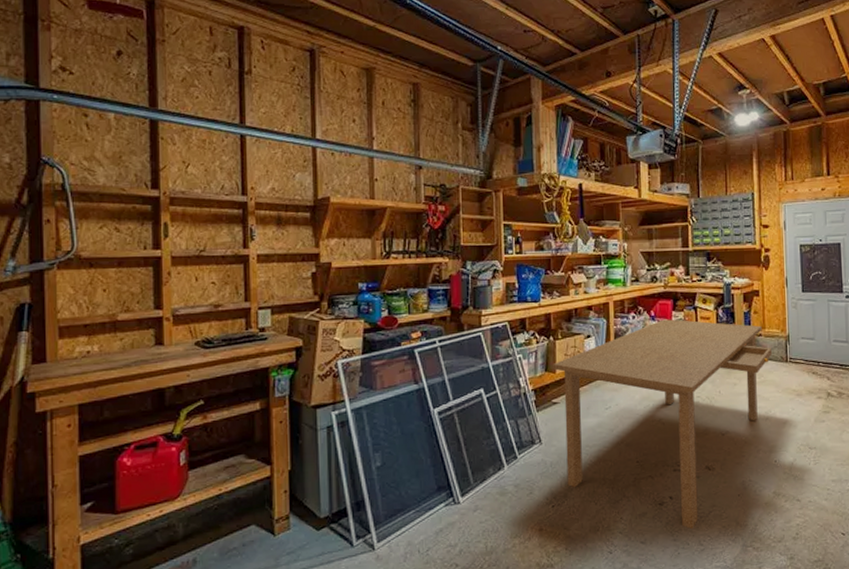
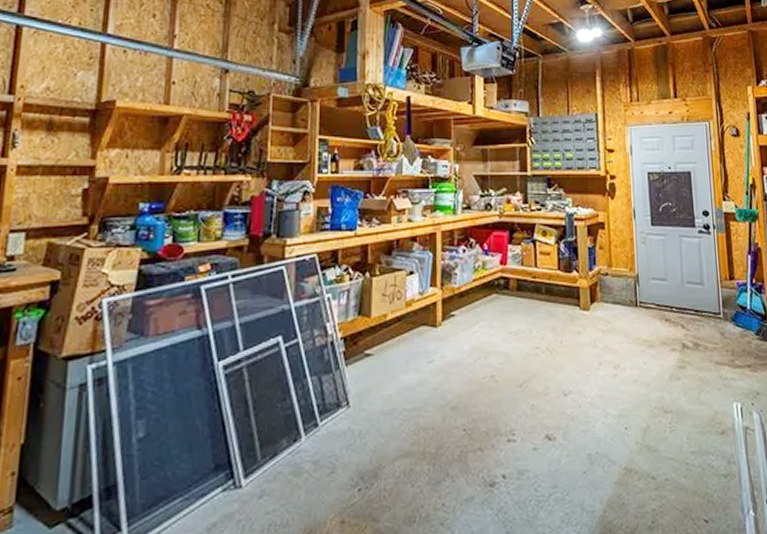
dining table: present [553,319,773,530] -> none [368,254,621,519]

